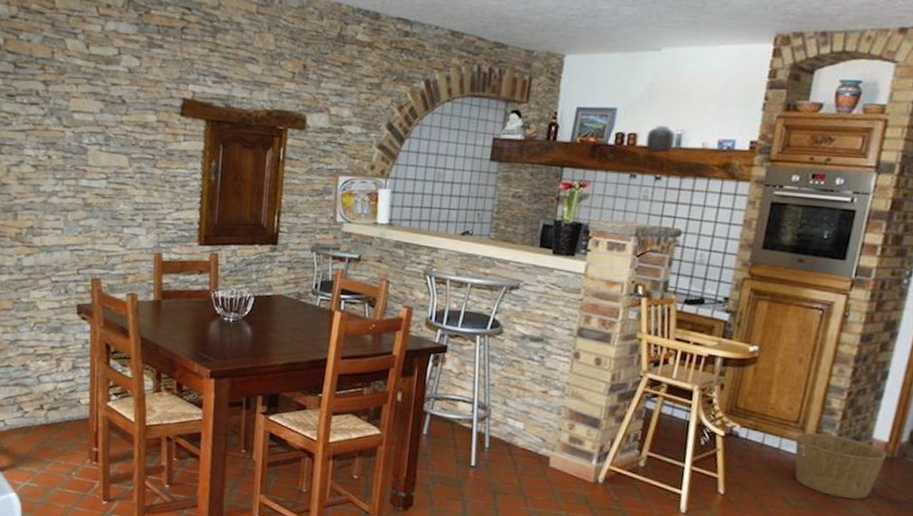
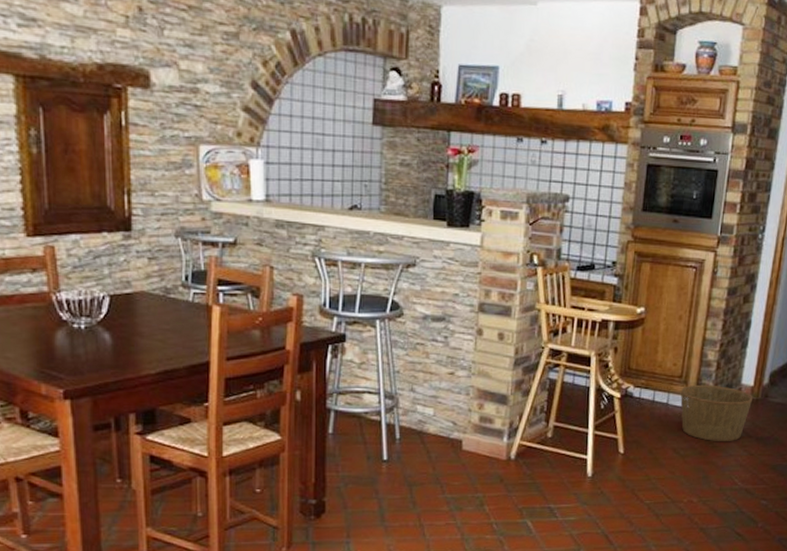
decorative jar: present [645,125,676,153] -> none [529,85,558,115]

